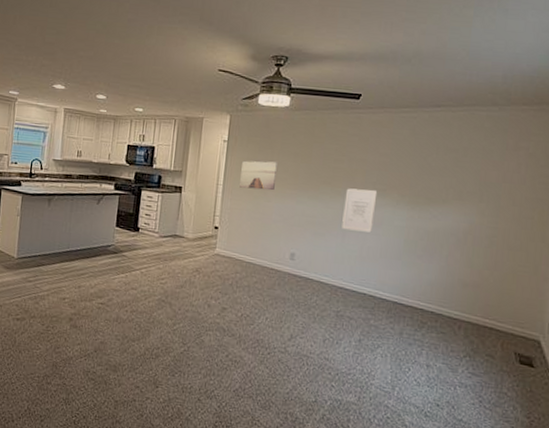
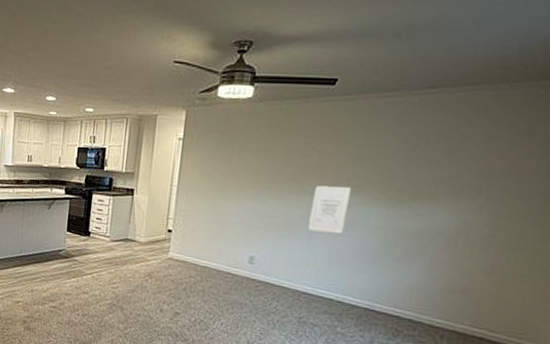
wall art: present [239,160,277,191] -> none [195,159,237,191]

